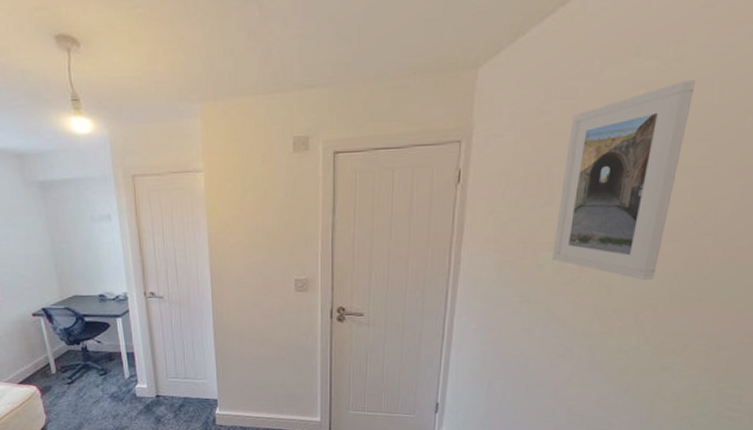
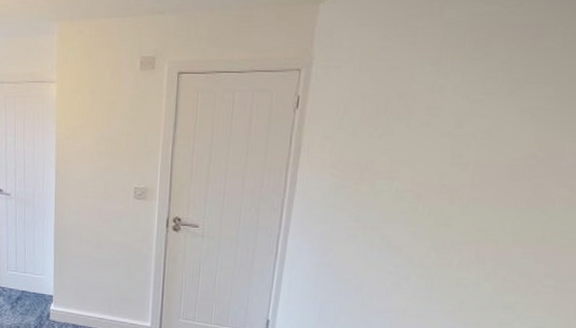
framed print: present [551,80,695,280] -> none [388,25,537,215]

